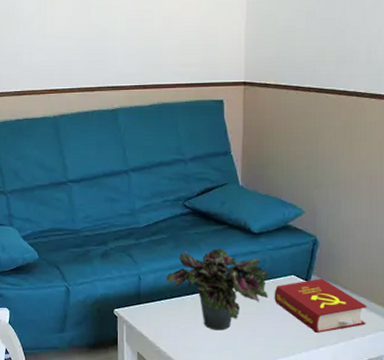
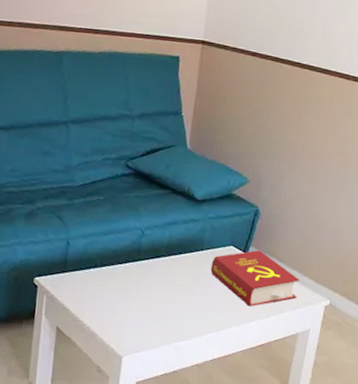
potted plant: present [165,248,269,331] -> none [96,214,208,303]

